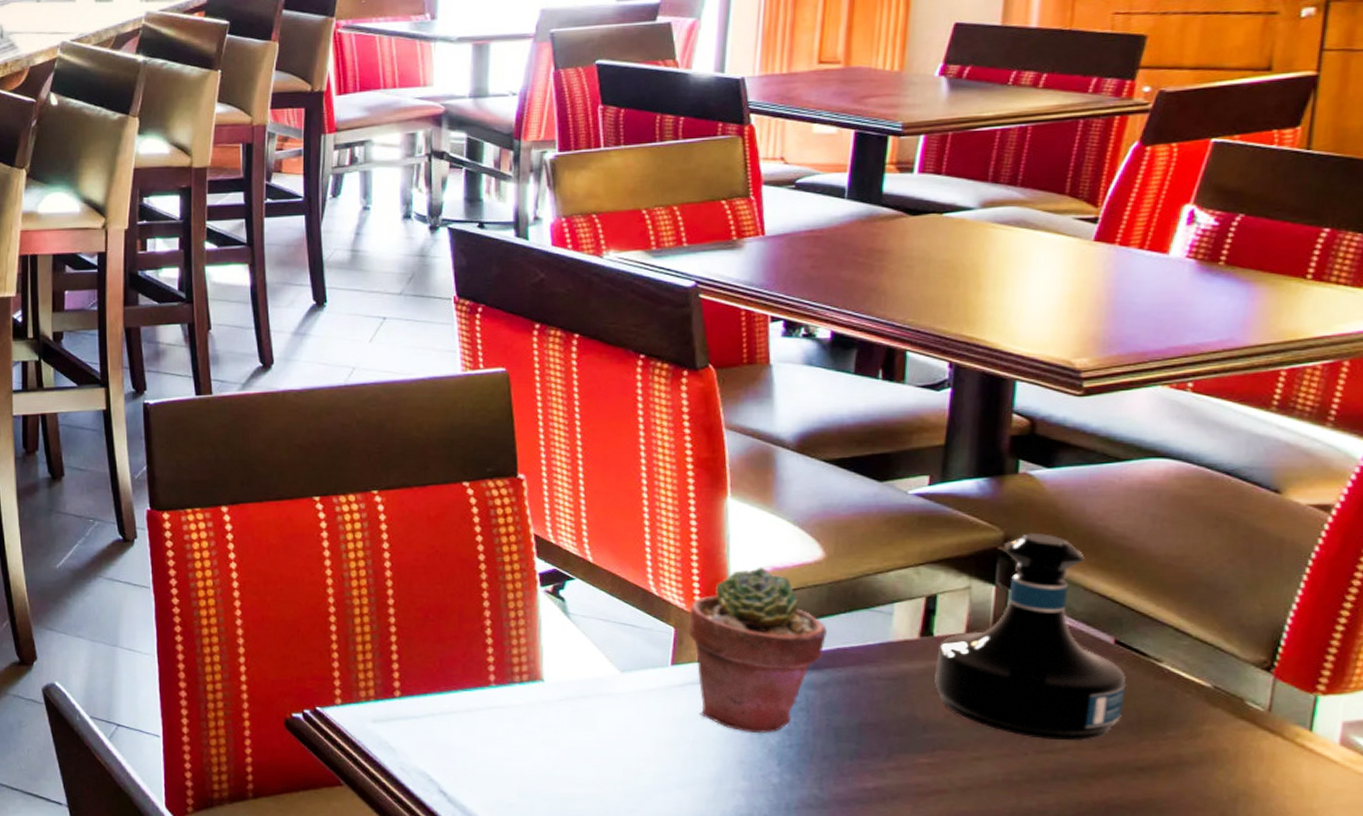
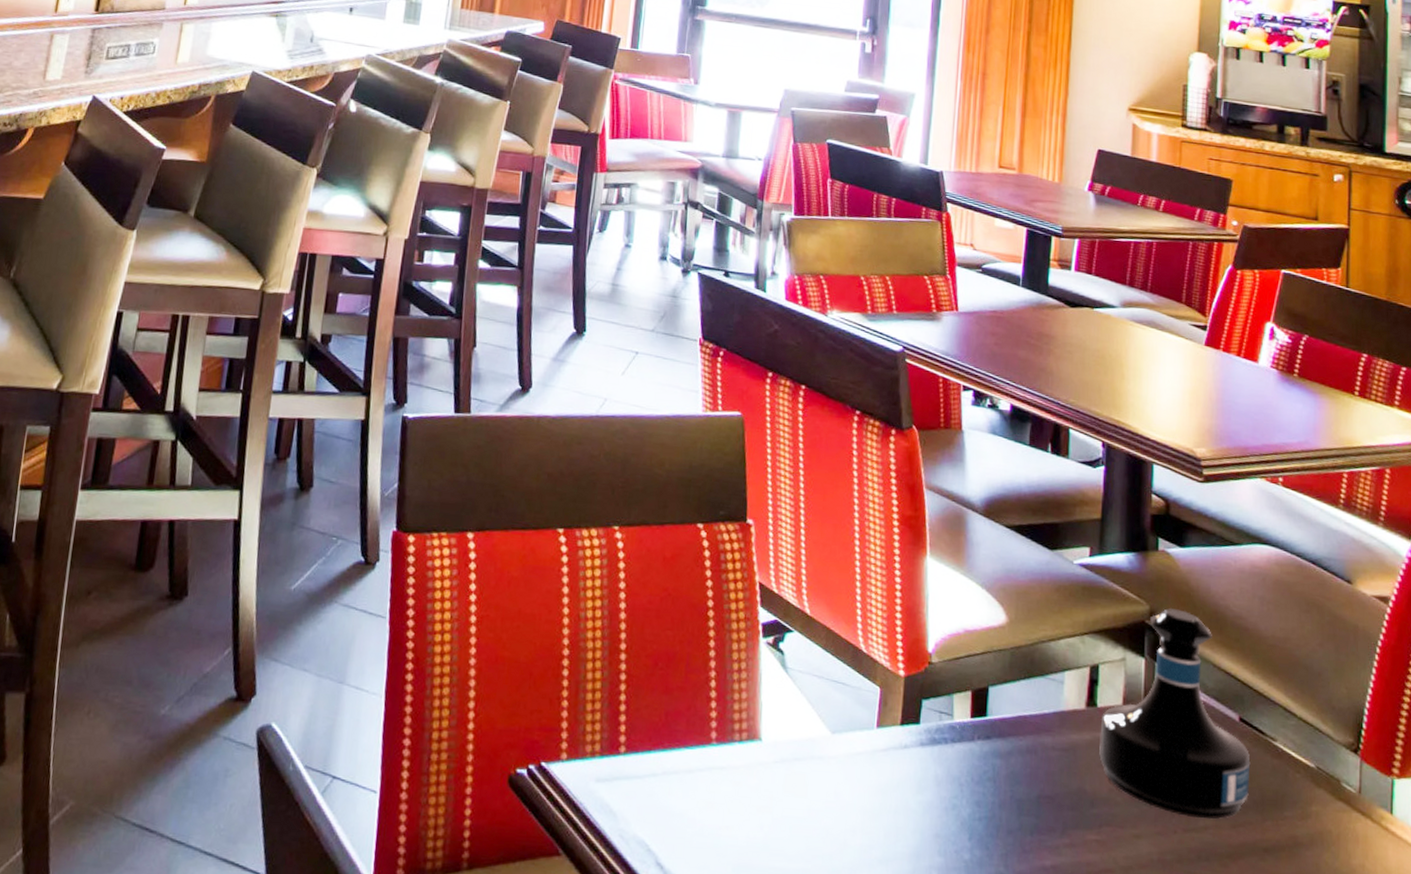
potted succulent: present [688,567,827,734] -> none [892,628,1010,805]

